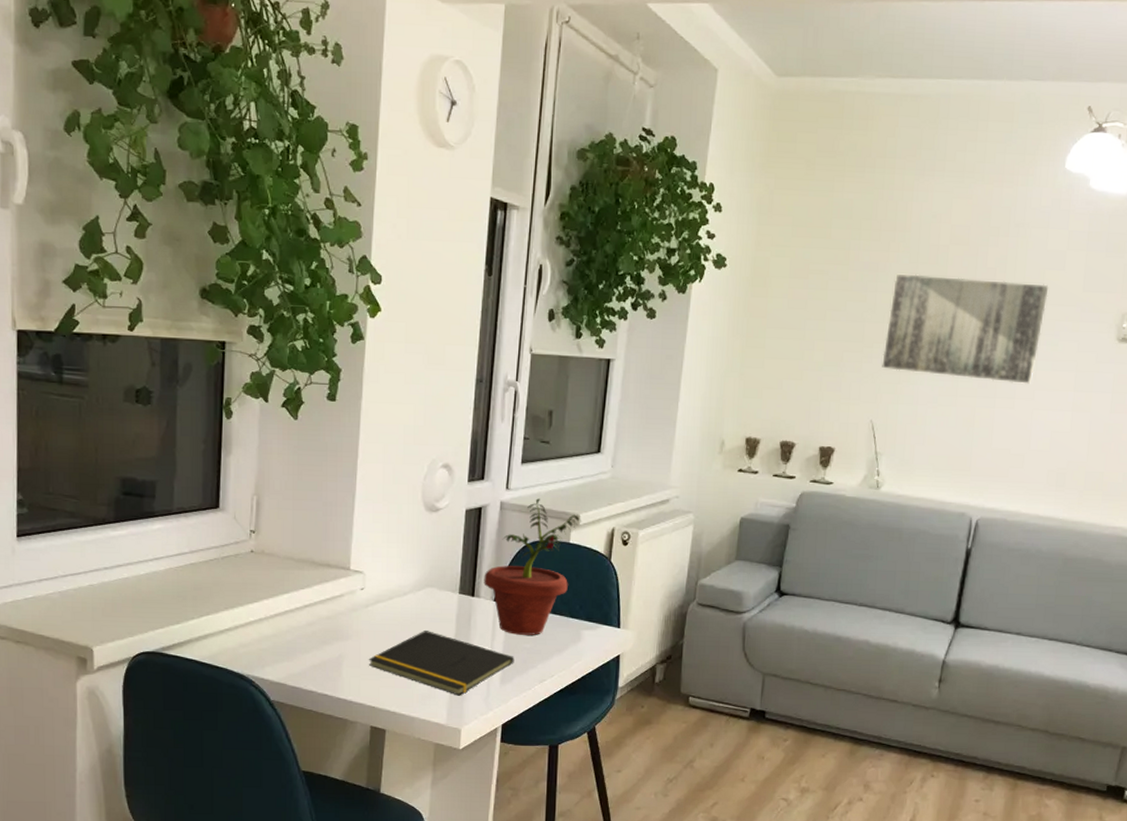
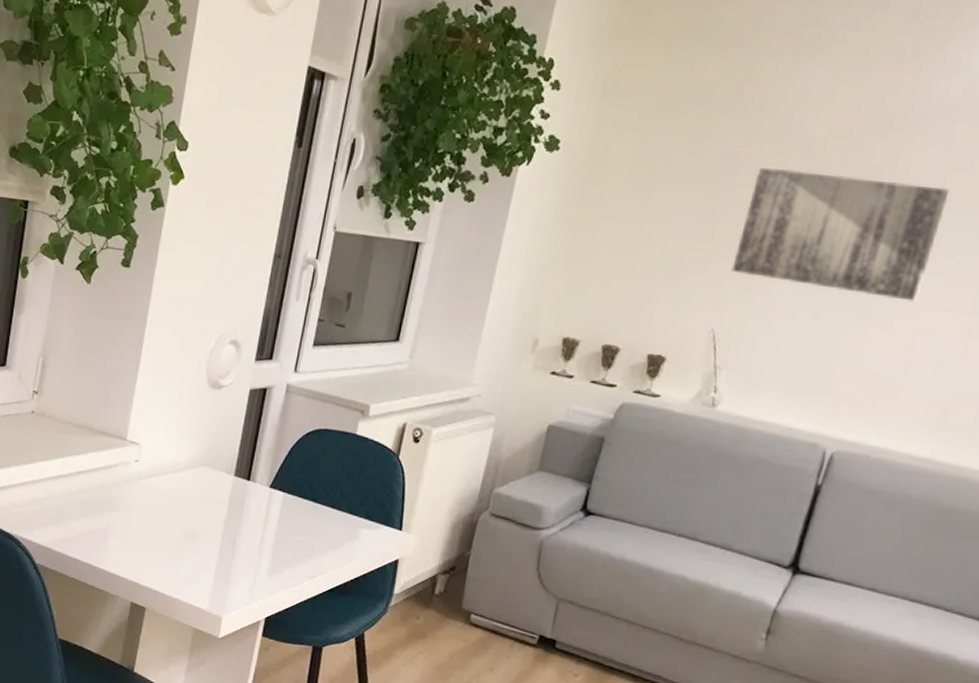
notepad: present [368,631,515,696] -> none [135,510,285,582]
potted plant: present [484,498,581,635] -> none [261,384,371,528]

